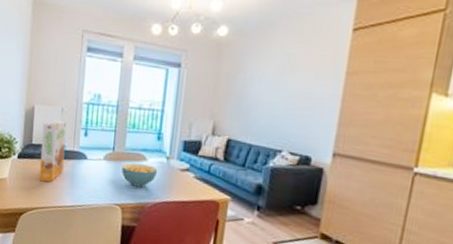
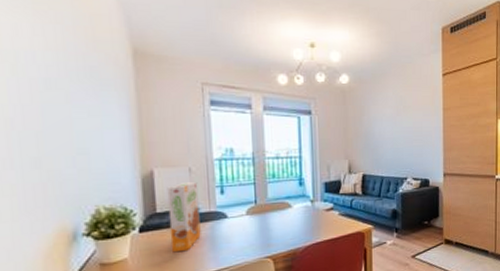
cereal bowl: present [121,162,158,187] -> none [266,211,305,235]

